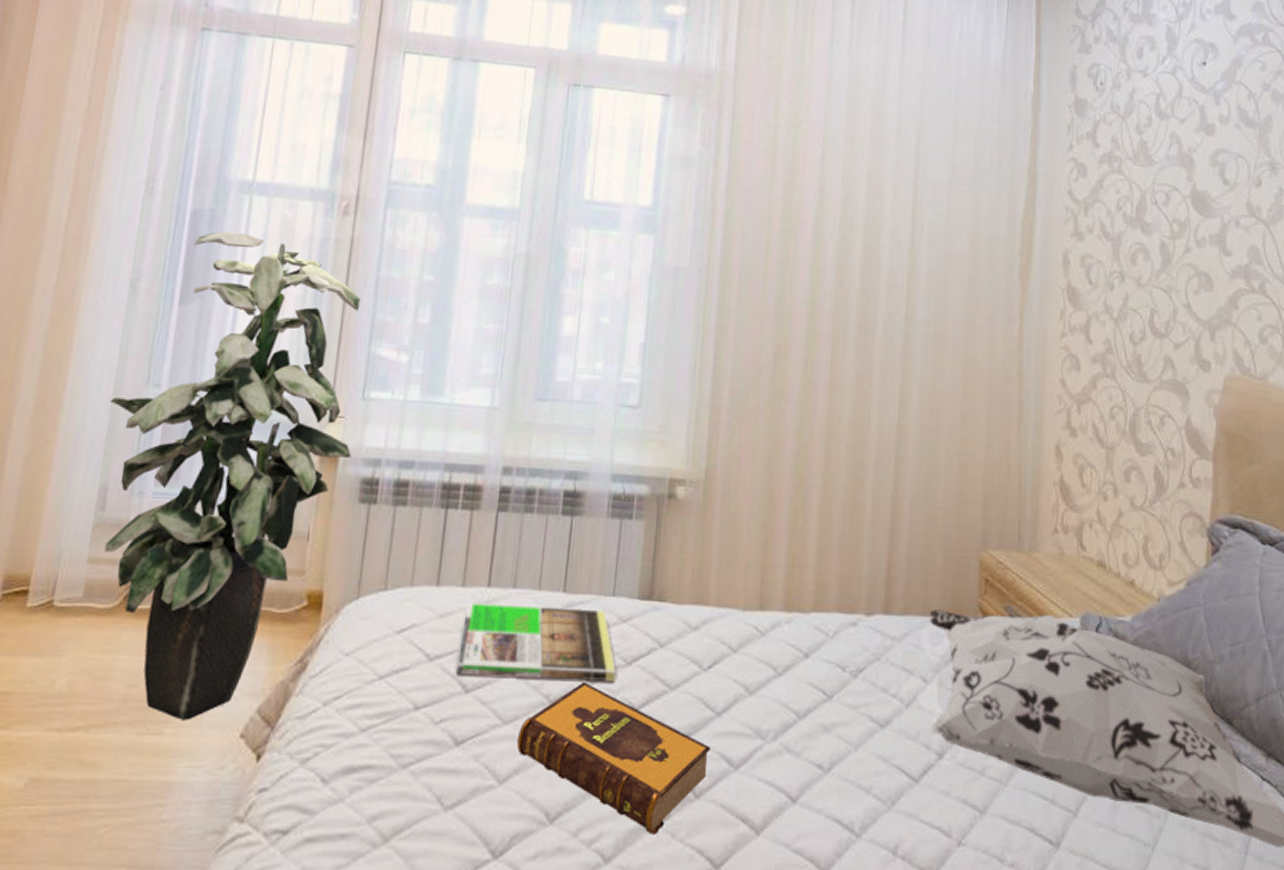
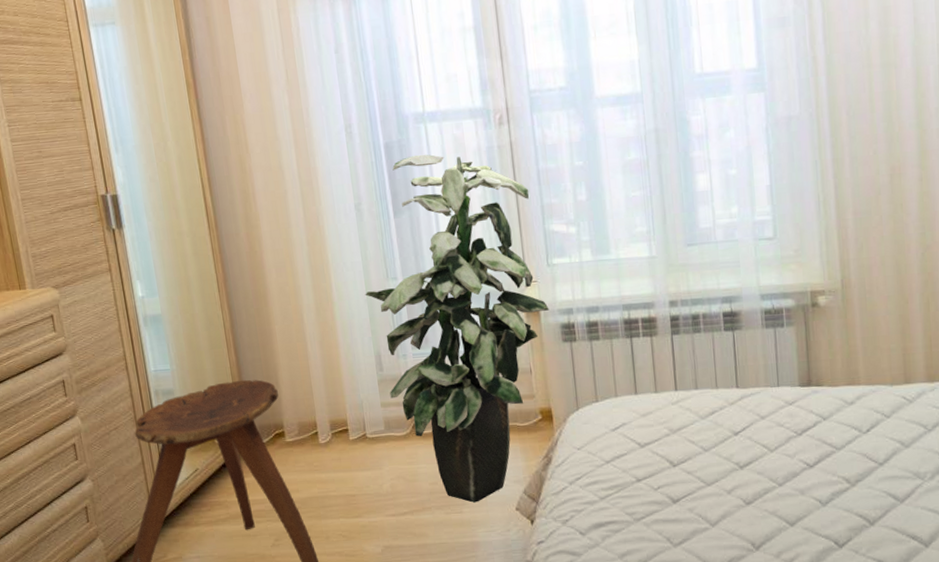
magazine: present [455,602,616,681] -> none [661,397,790,454]
hardback book: present [516,682,710,835] -> none [719,451,878,553]

